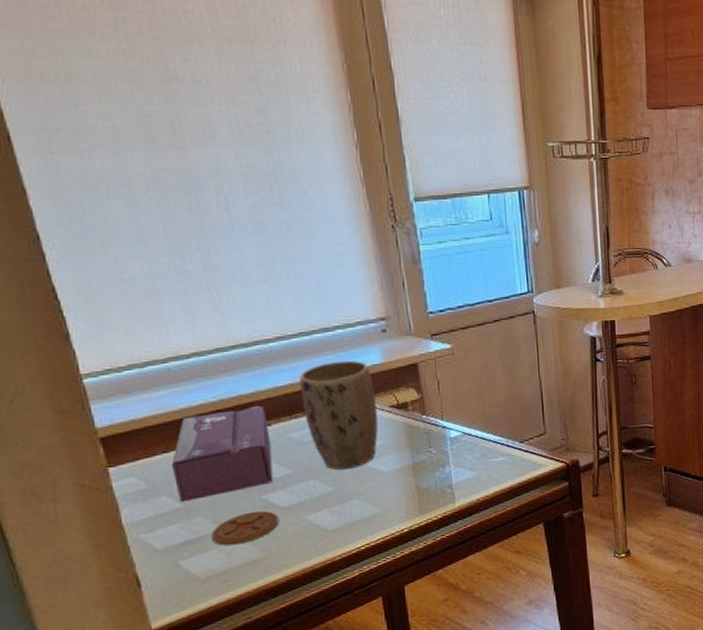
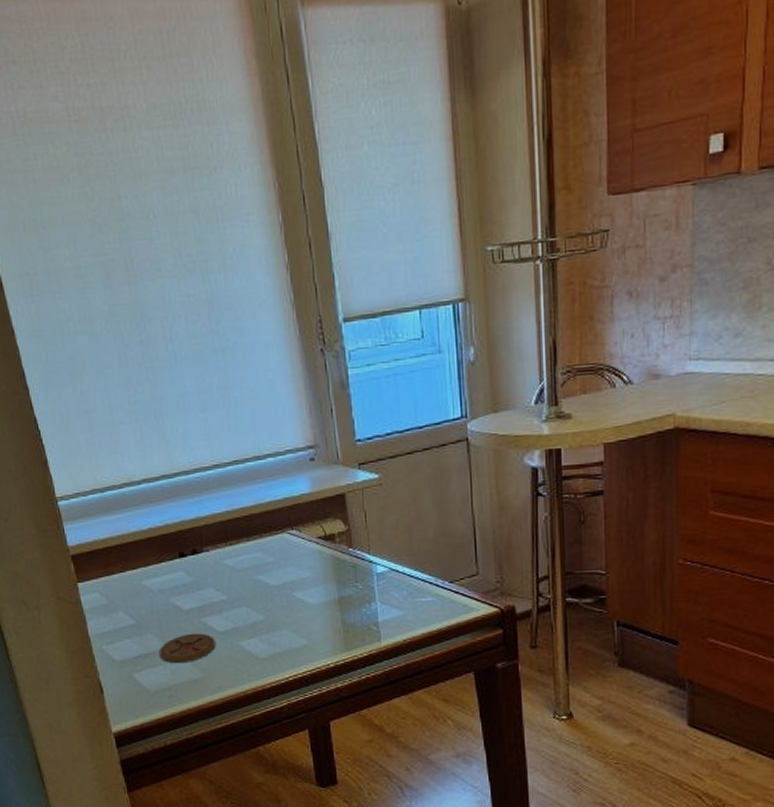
tissue box: present [171,405,273,503] -> none [126,531,211,620]
plant pot: present [299,360,379,470] -> none [233,489,307,600]

